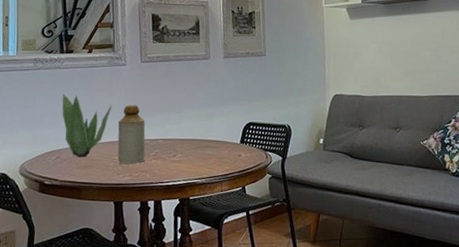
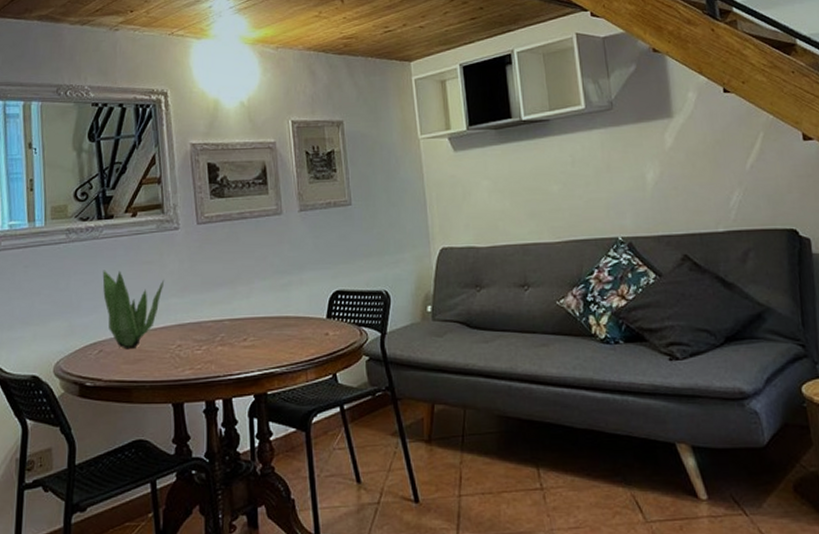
bottle: present [117,104,146,164] -> none [172,278,208,354]

